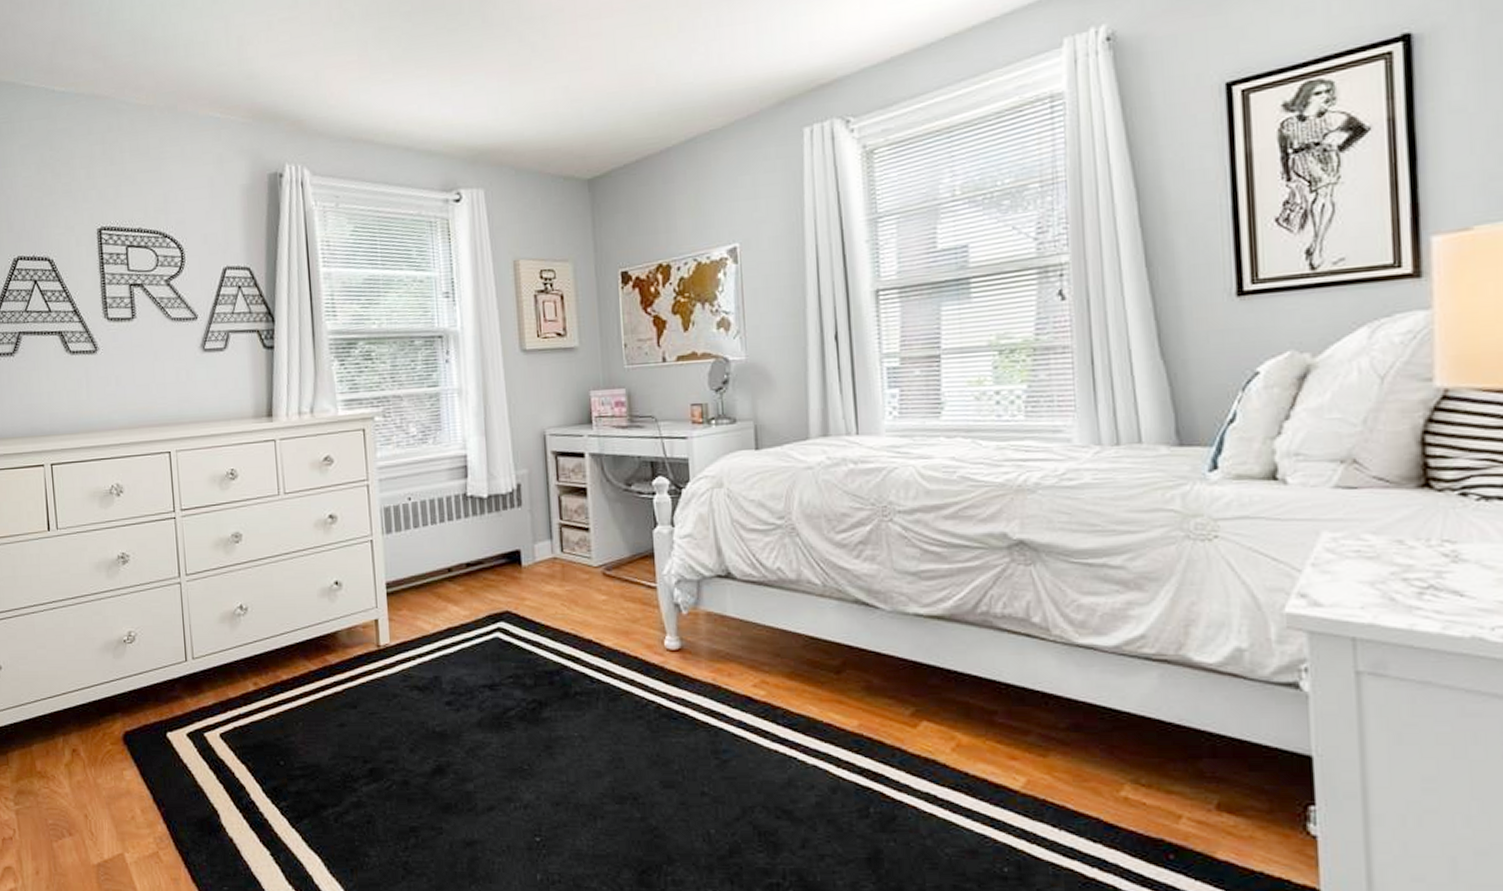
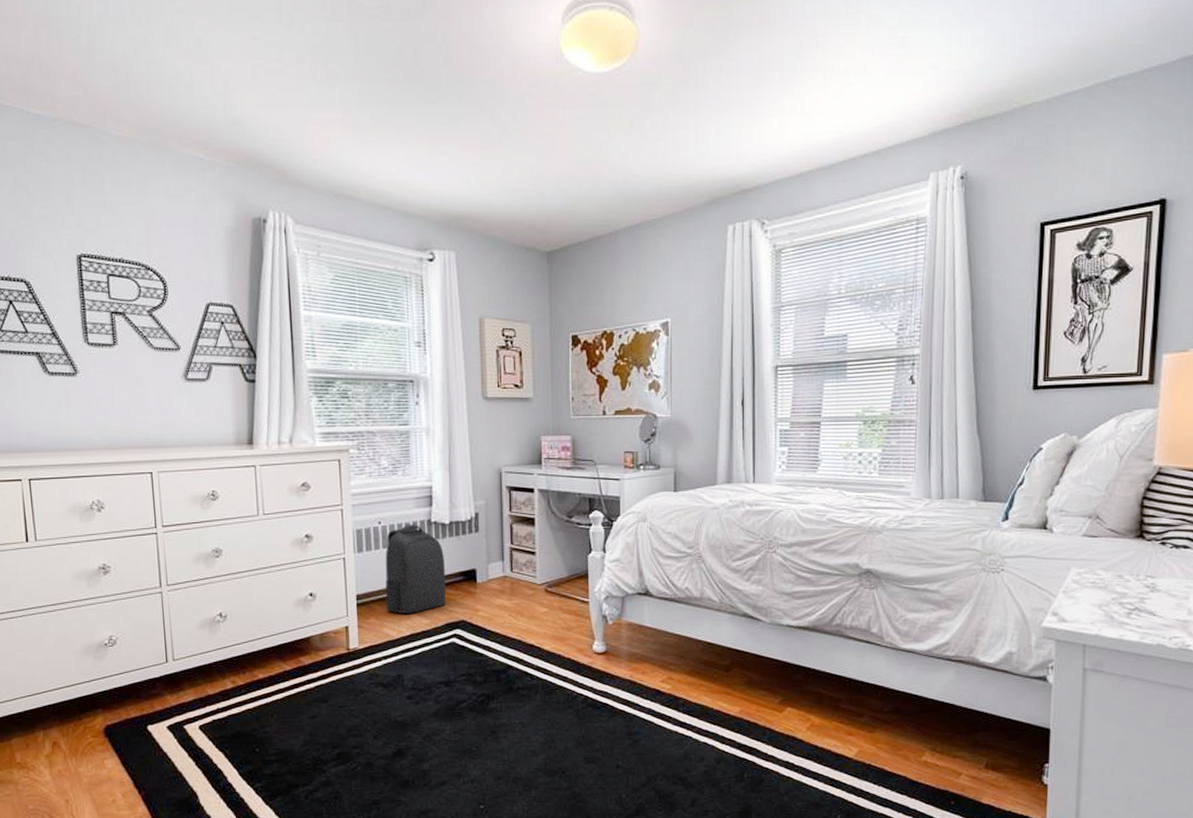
backpack: none [416,499,487,605] -> present [385,524,447,615]

